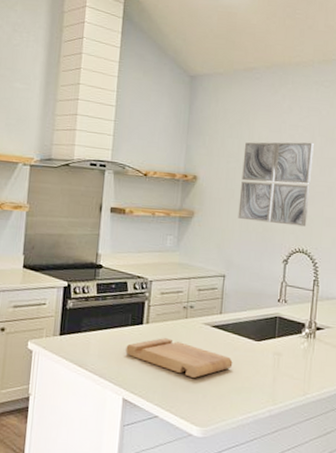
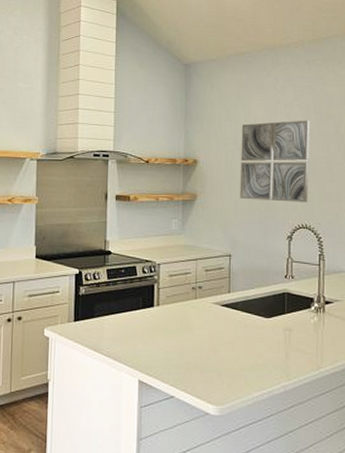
cutting board: present [126,338,233,378] -> none [138,319,244,357]

